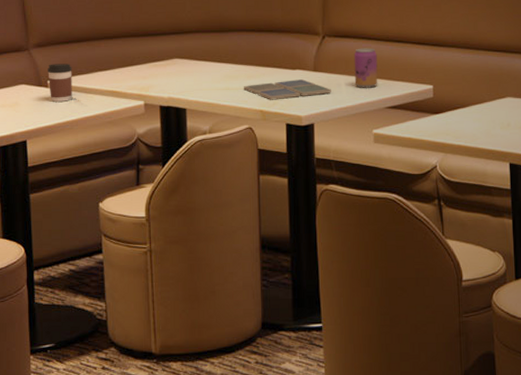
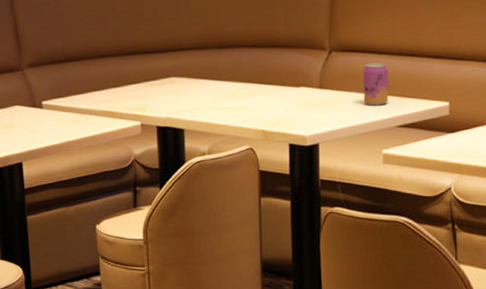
coffee cup: present [48,63,72,102] -> none [42,83,67,123]
drink coaster: present [243,79,331,100] -> none [243,97,338,120]

